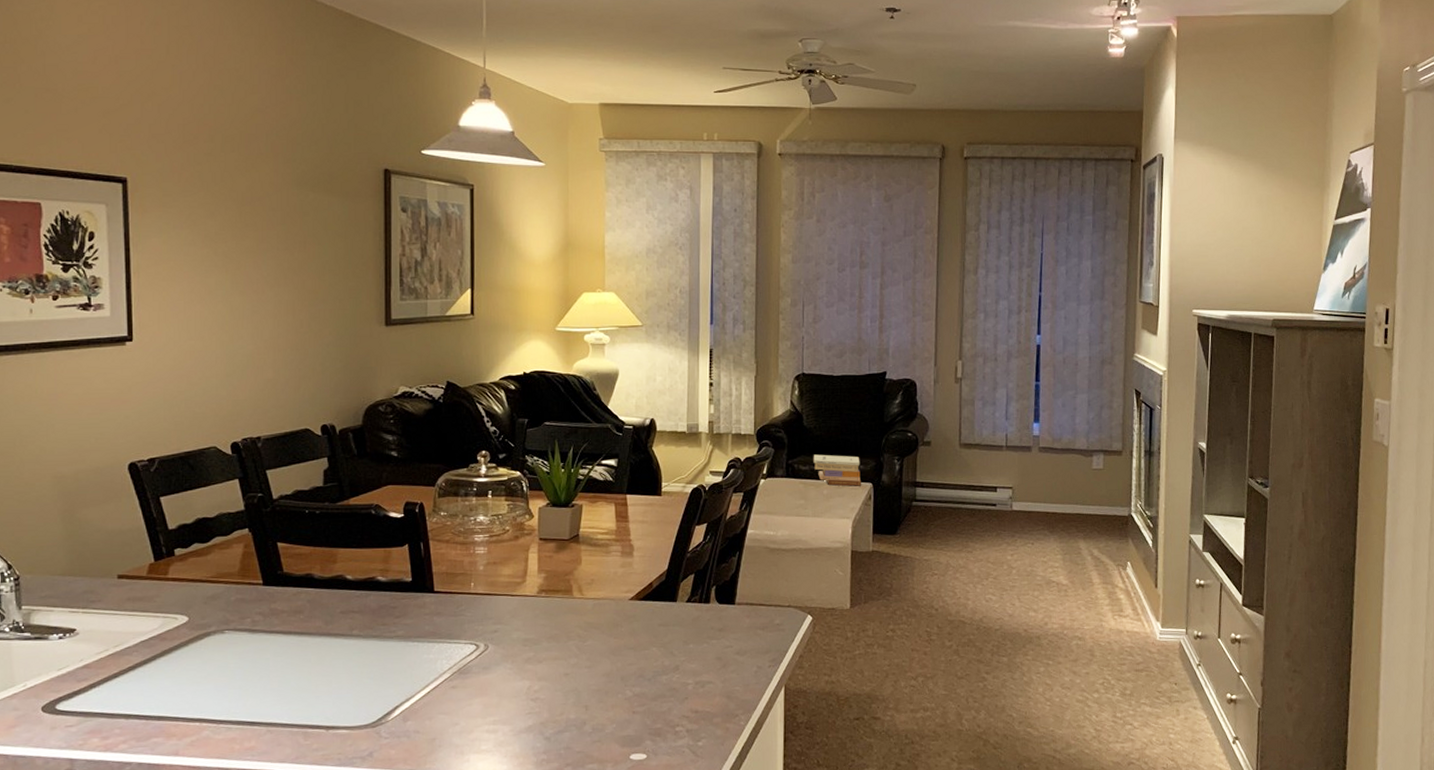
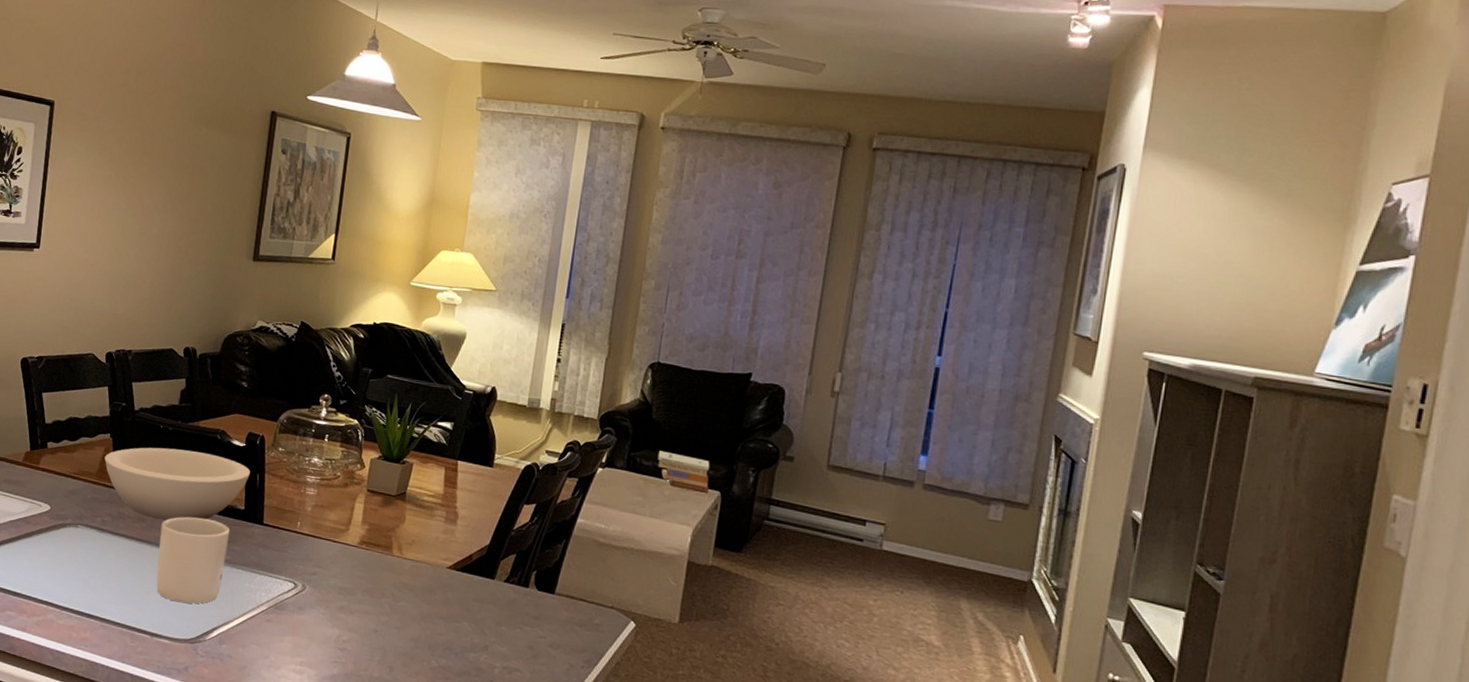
bowl: none [245,530,413,607] -> present [104,447,250,520]
mug: none [321,597,400,689] -> present [156,516,230,604]

